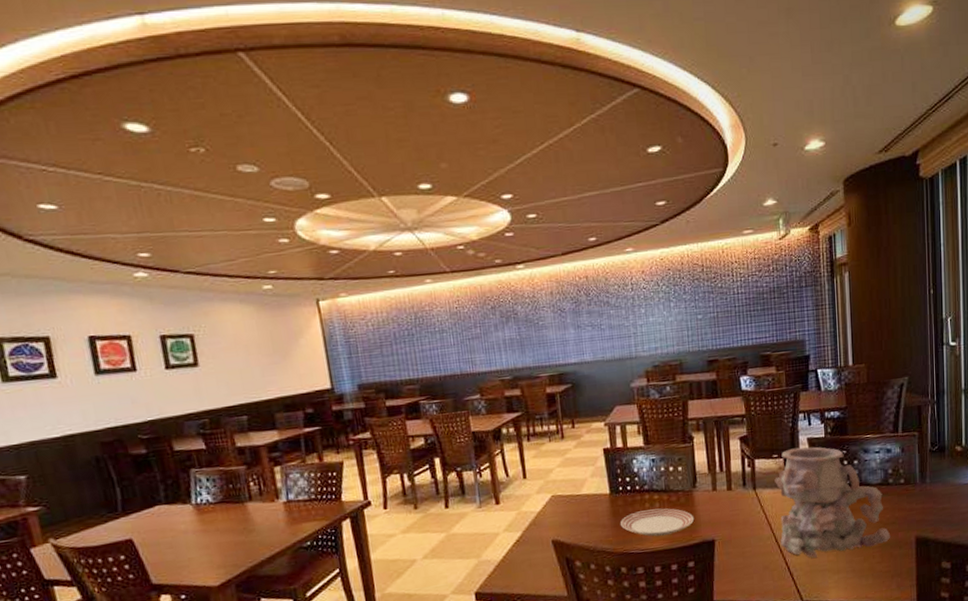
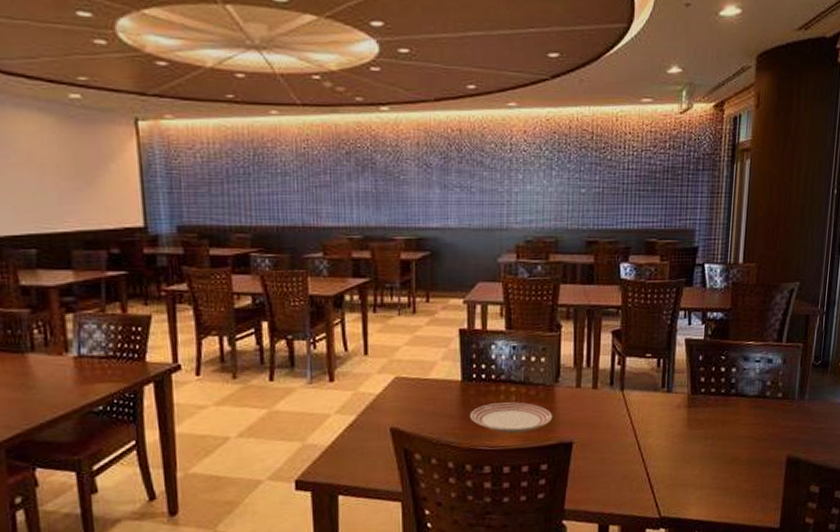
vase: present [774,446,891,558] -> none [644,348,761,470]

